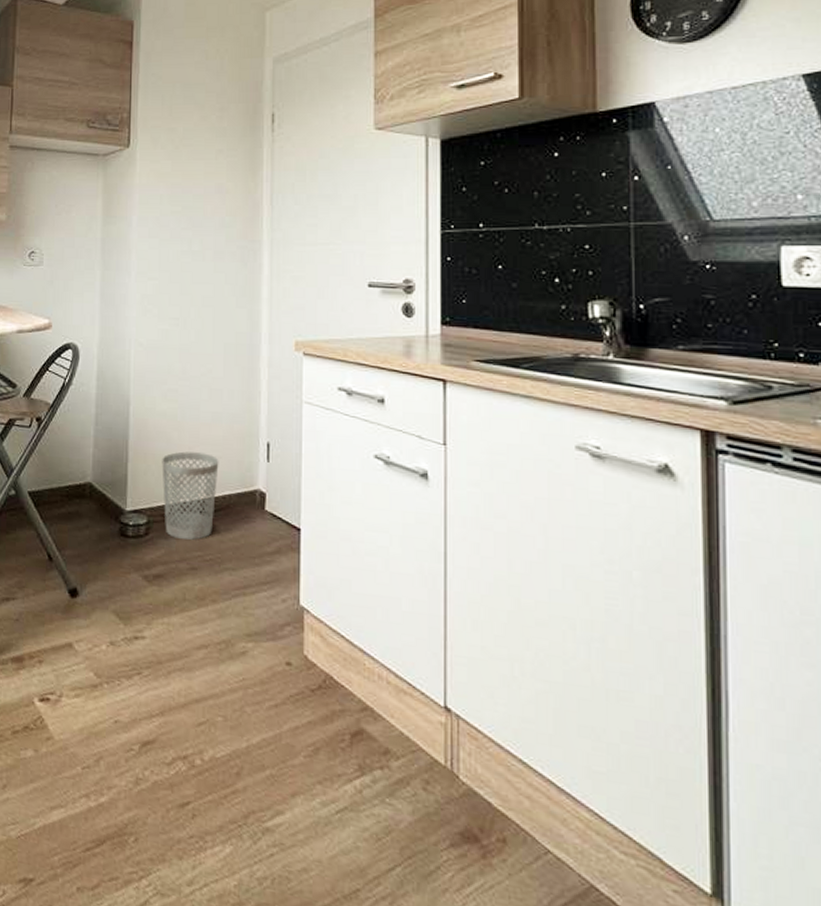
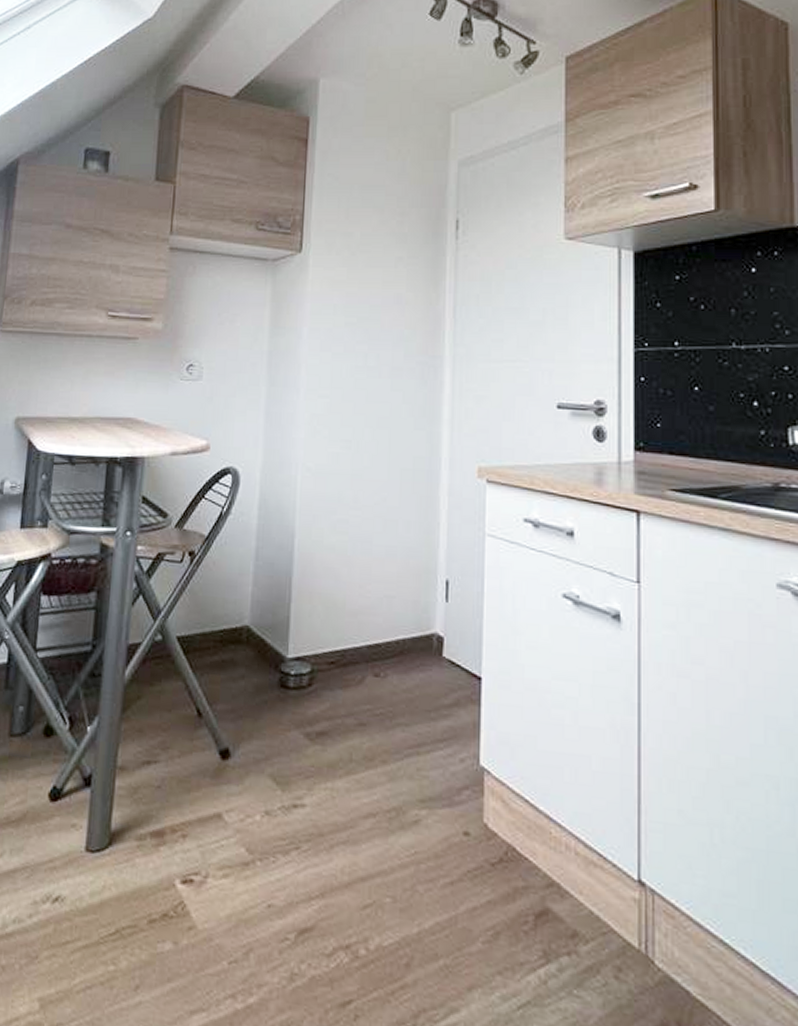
wastebasket: present [162,451,219,540] -> none [328,590,393,692]

